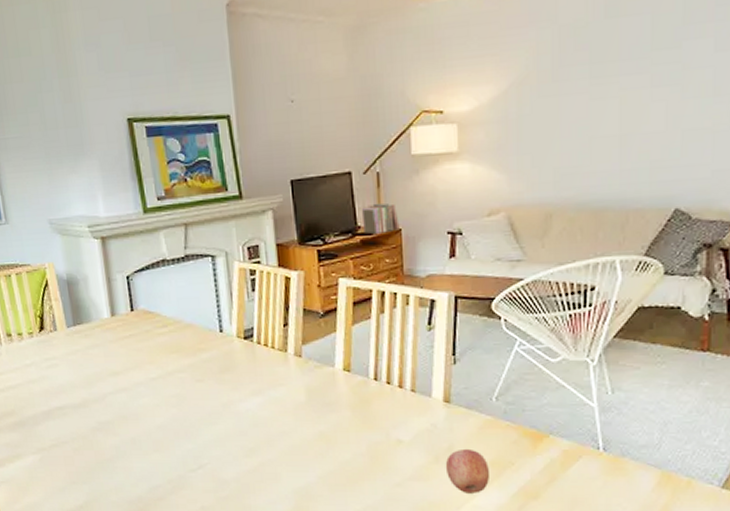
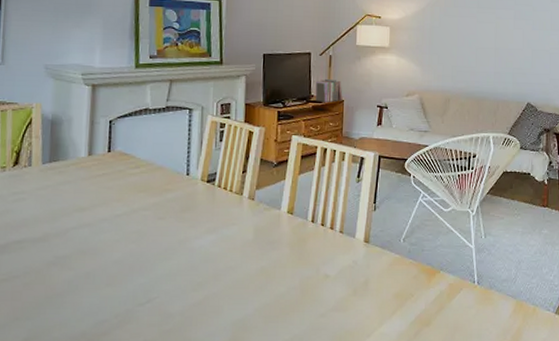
fruit: present [445,448,489,493] -> none [361,282,394,322]

